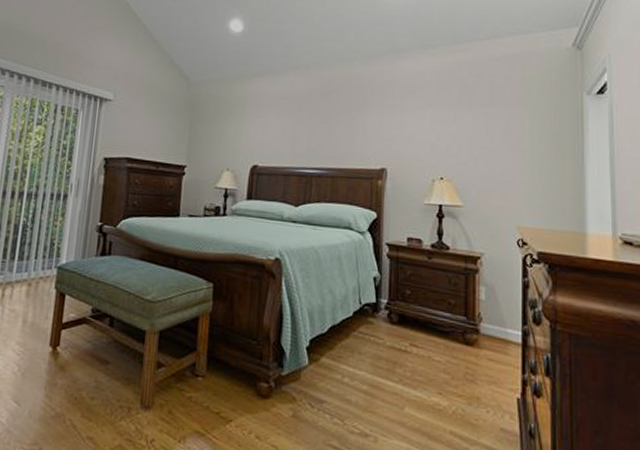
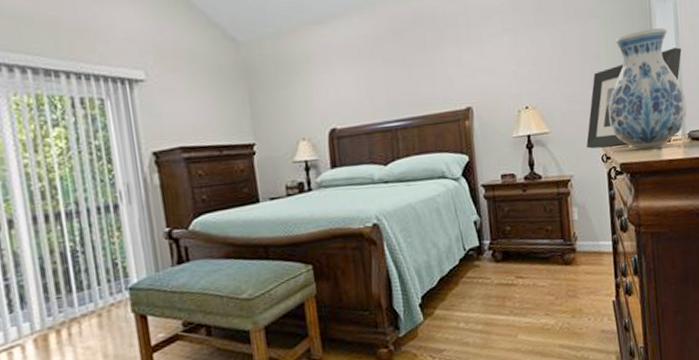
picture frame: none [500,147,616,243] -> present [586,47,682,149]
vase: none [529,124,620,244] -> present [608,28,687,149]

